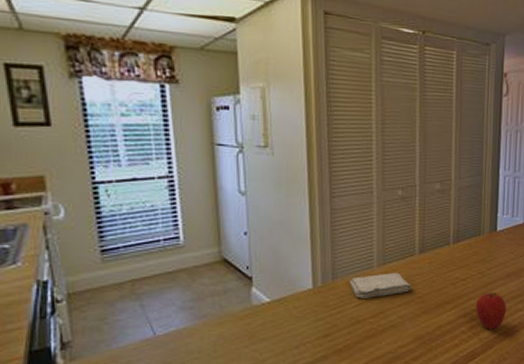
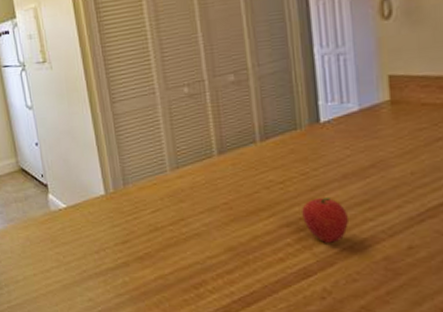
washcloth: present [349,272,412,299] -> none [142,176,214,205]

